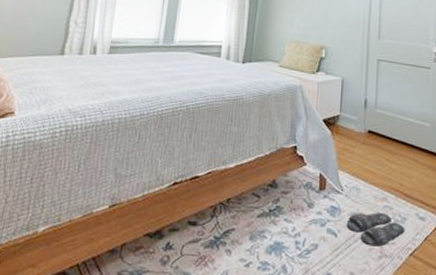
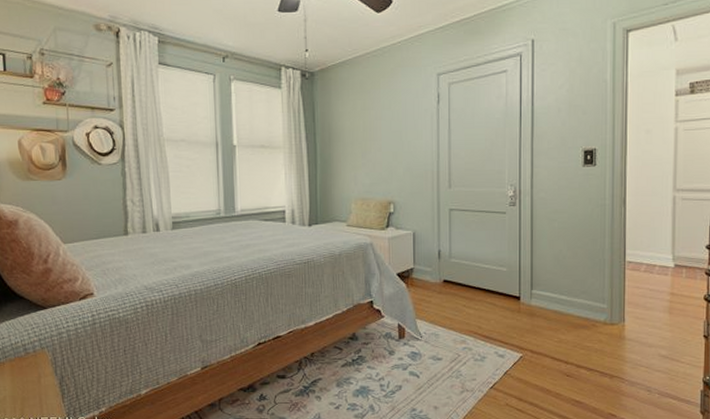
slippers: present [346,213,405,247] -> none [427,354,485,383]

